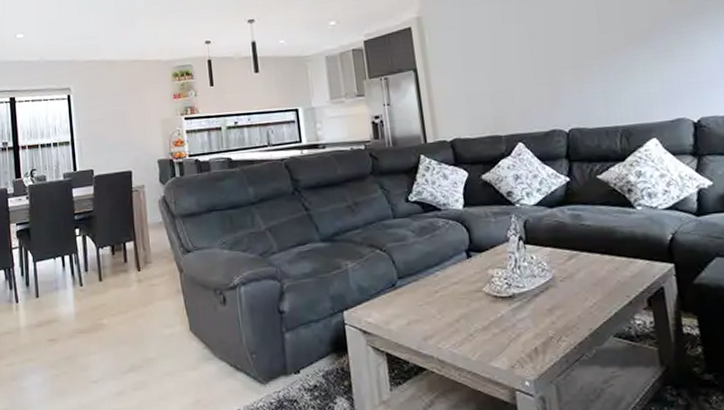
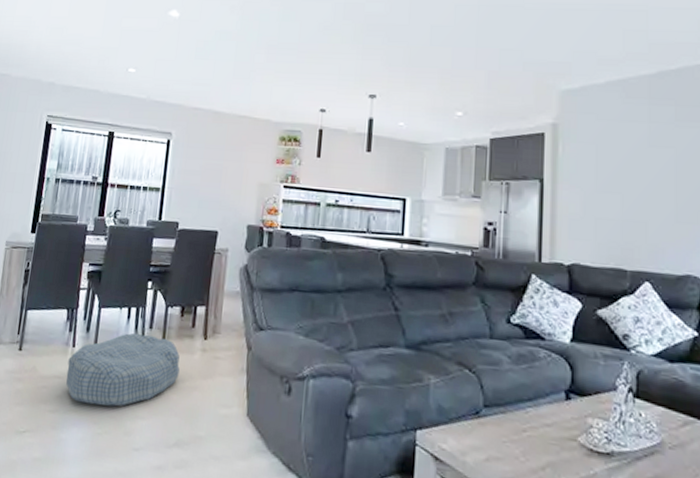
dog bed: none [14,277,121,352] -> present [66,332,180,407]

